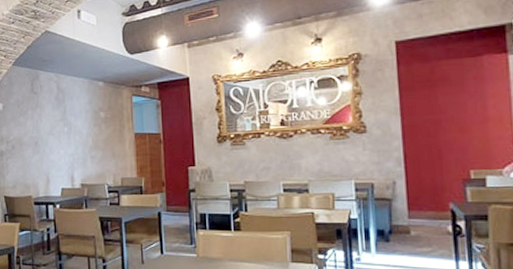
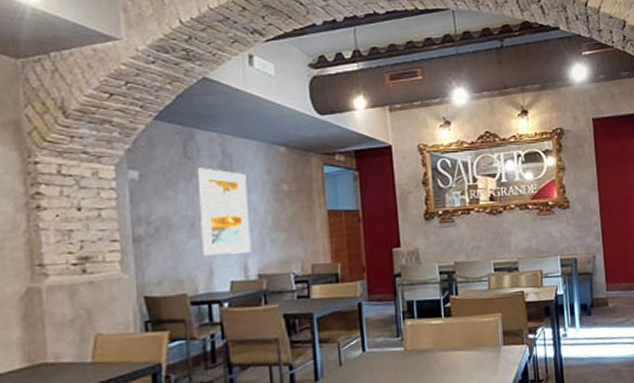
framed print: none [40,100,77,167] -> present [197,167,252,256]

